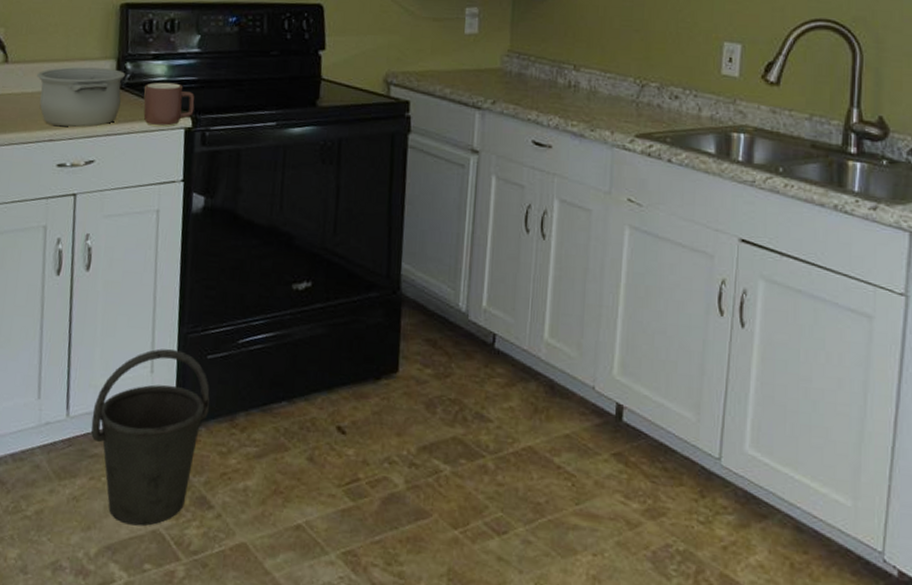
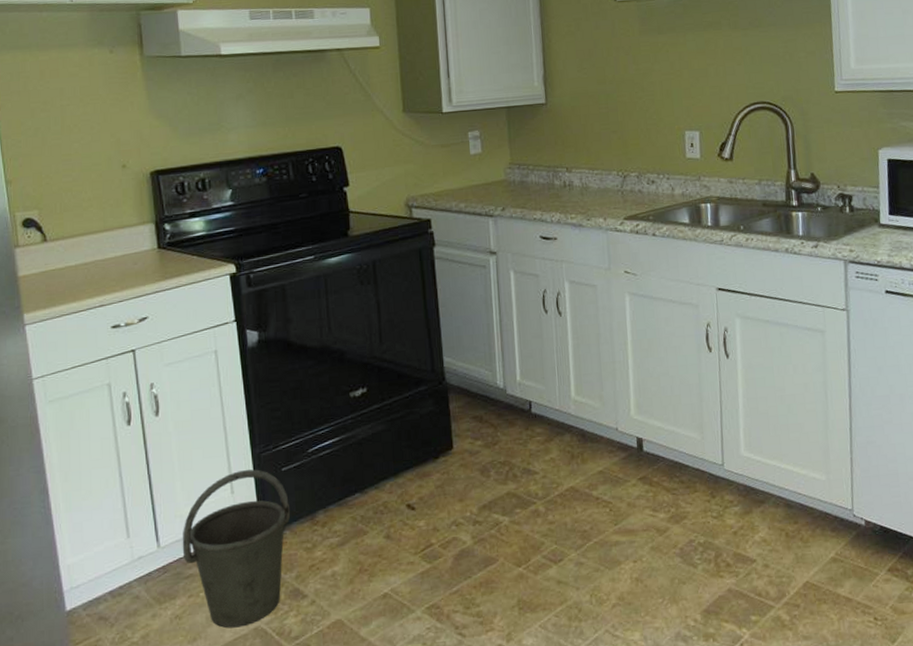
cooking pot: present [37,67,126,128] -> none [78,232,166,292]
mug: present [143,82,195,128] -> none [185,235,236,278]

